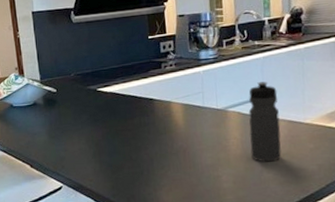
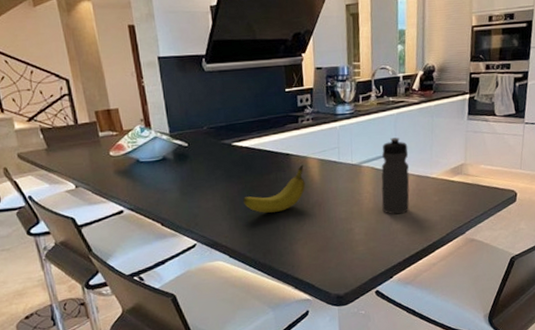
fruit: none [107,109,170,158] -> present [242,164,306,213]

